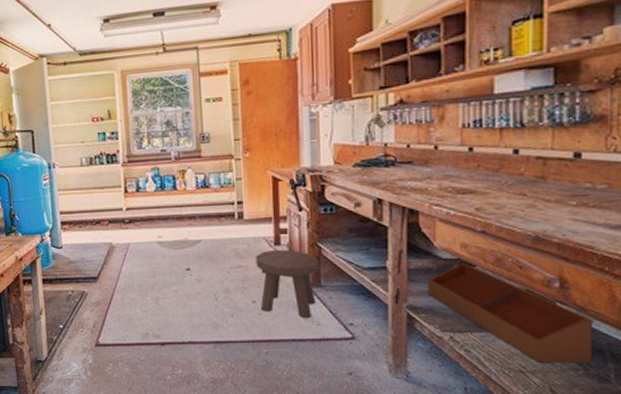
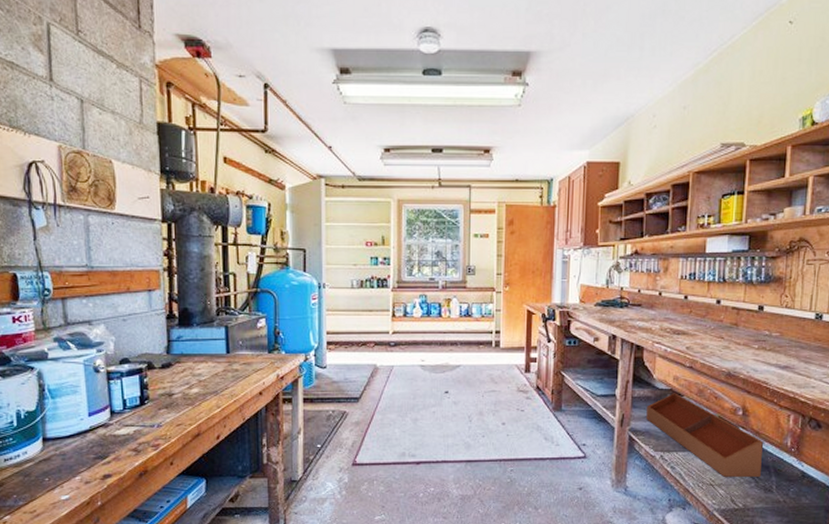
stool: present [256,249,319,319] -> none [508,376,561,440]

